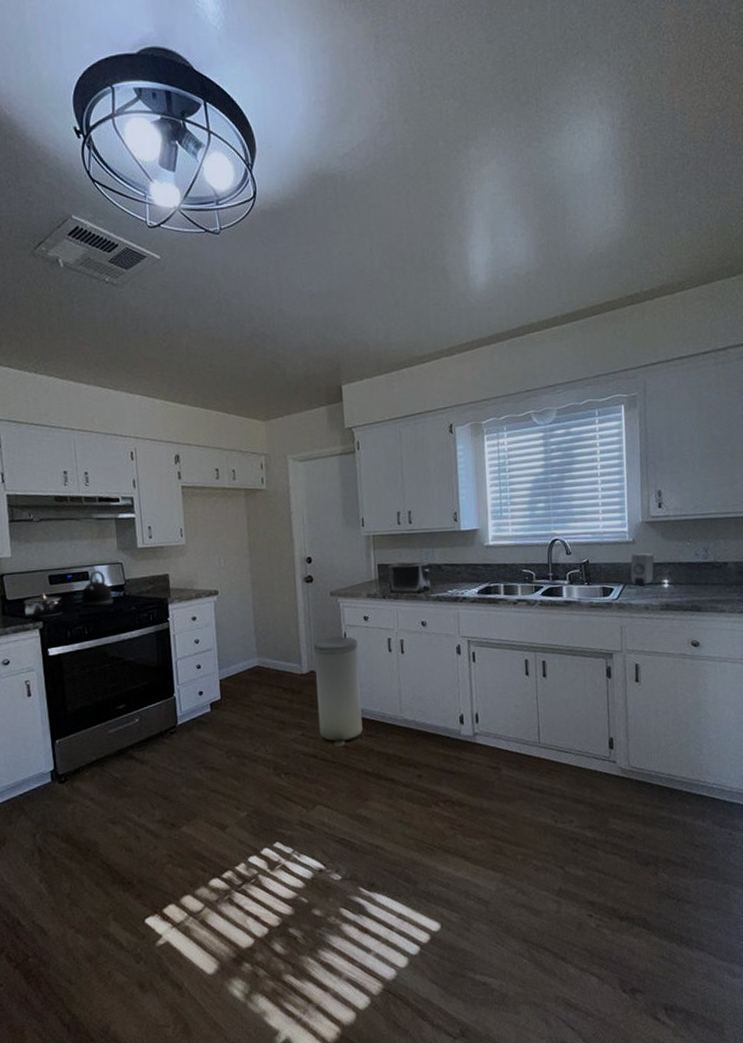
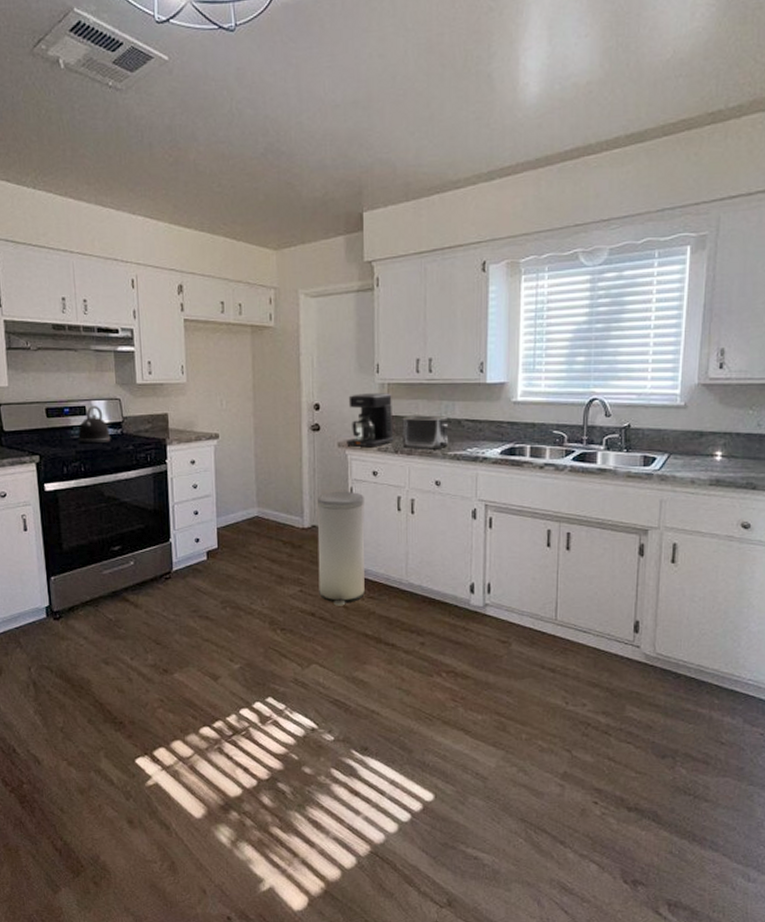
cooking pot: present [23,593,63,619] -> none [19,426,60,452]
coffee maker: none [337,544,381,595] -> present [346,393,394,448]
soap dispenser: present [630,553,655,586] -> none [678,420,708,456]

